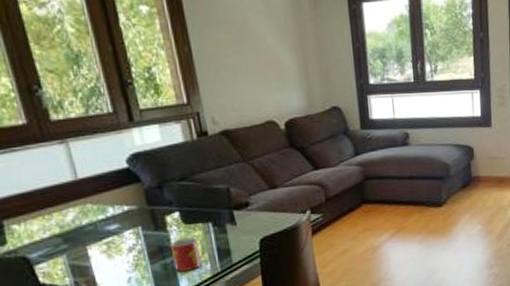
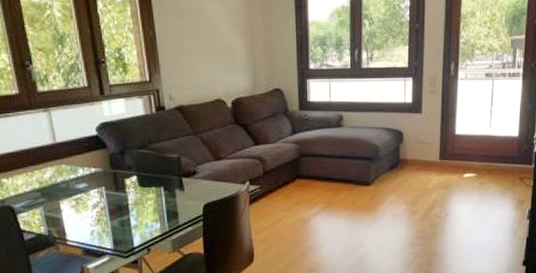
mug: present [170,237,206,272] -> none [127,199,157,229]

